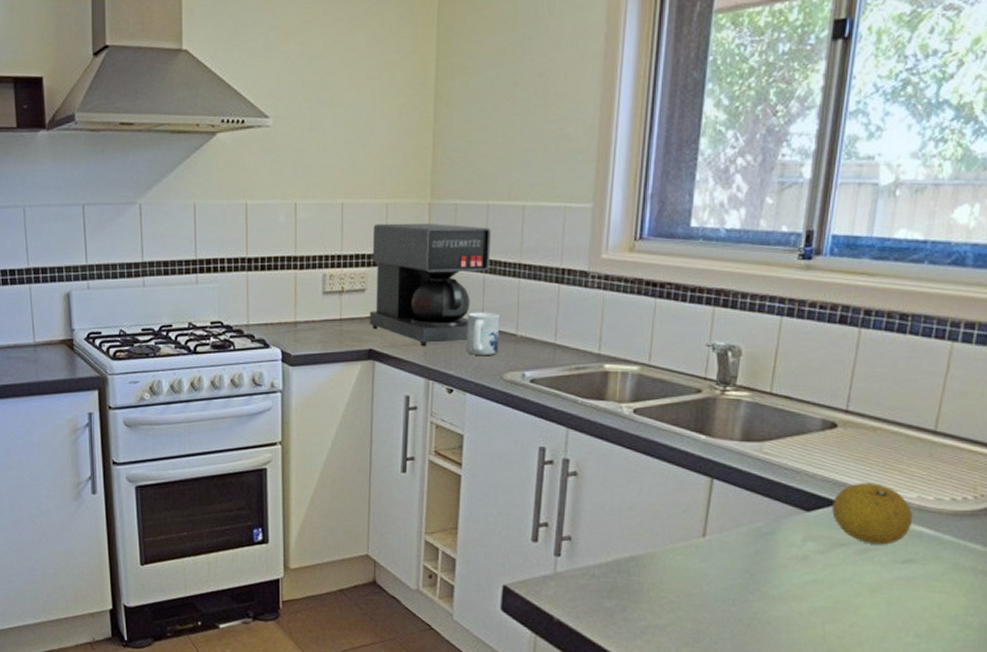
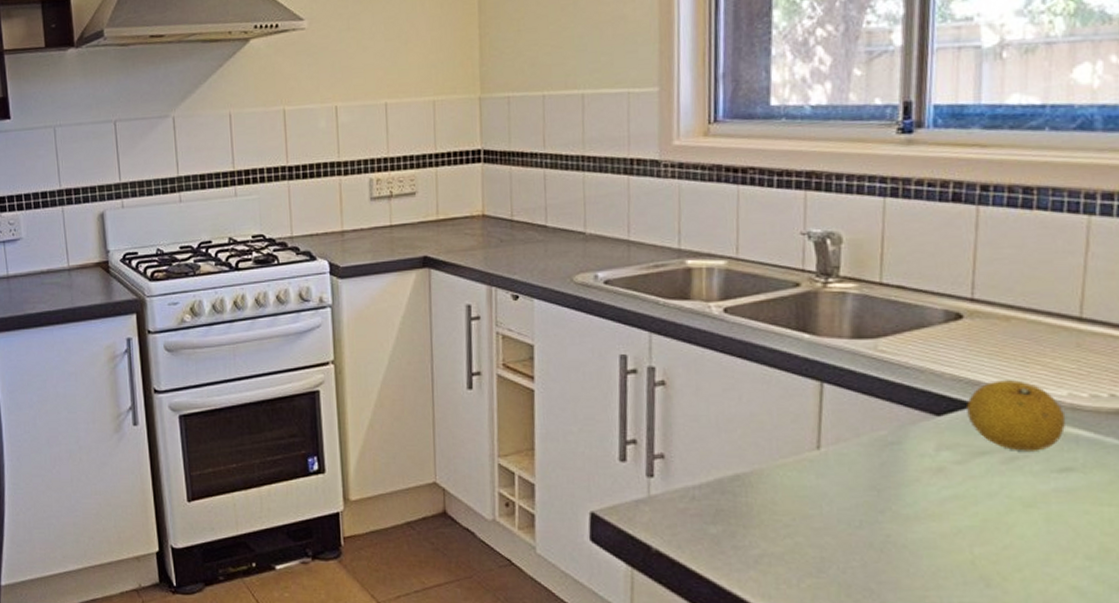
coffee maker: present [369,223,491,347] -> none [420,118,550,251]
mug: present [466,312,501,355] -> none [529,209,566,257]

